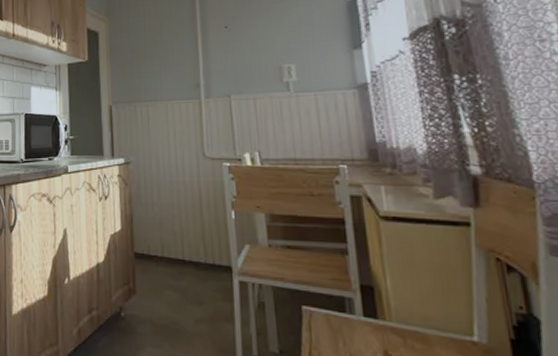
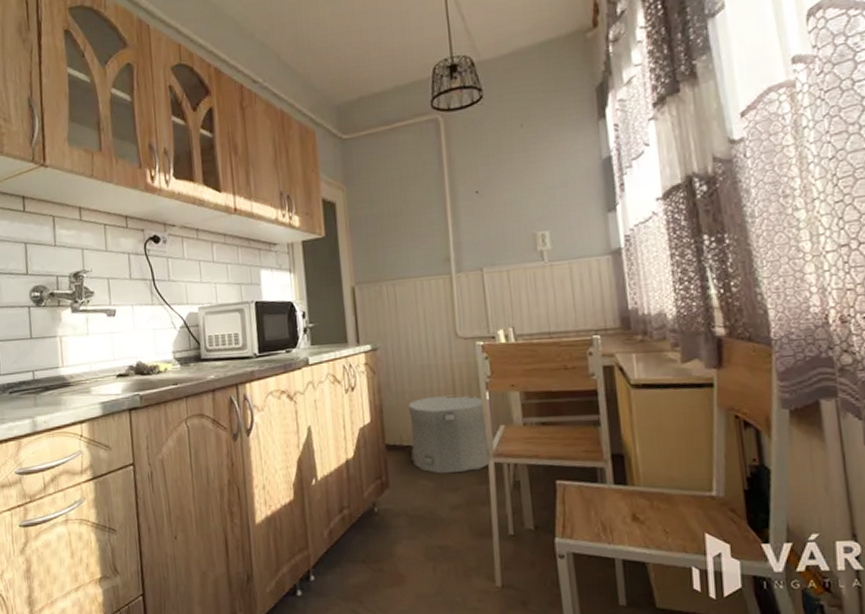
trash can: none [157,211,236,287] -> present [408,394,491,474]

